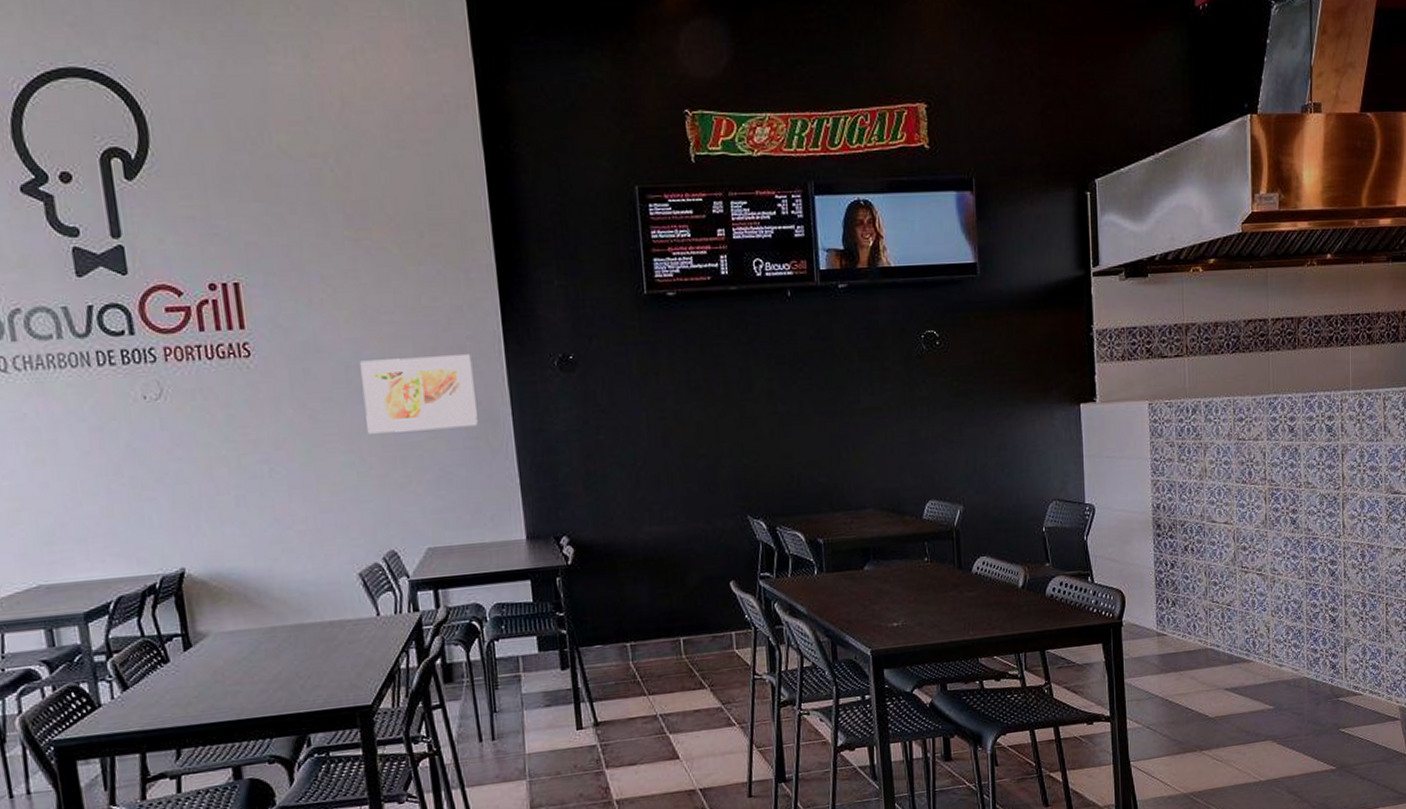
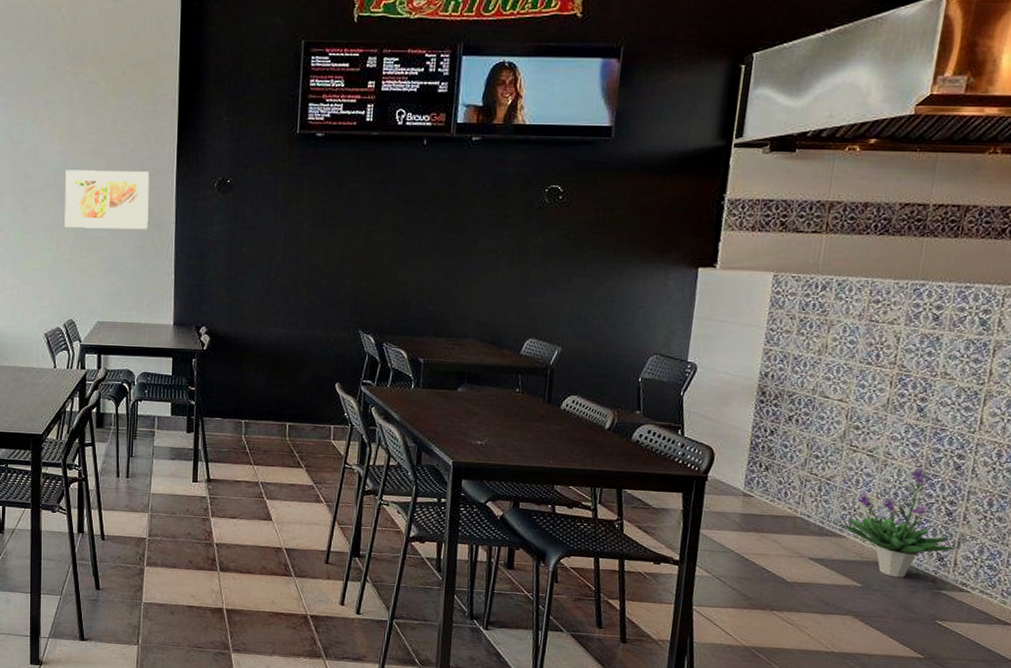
potted plant: none [1249,579,1345,694] -> present [843,467,958,578]

